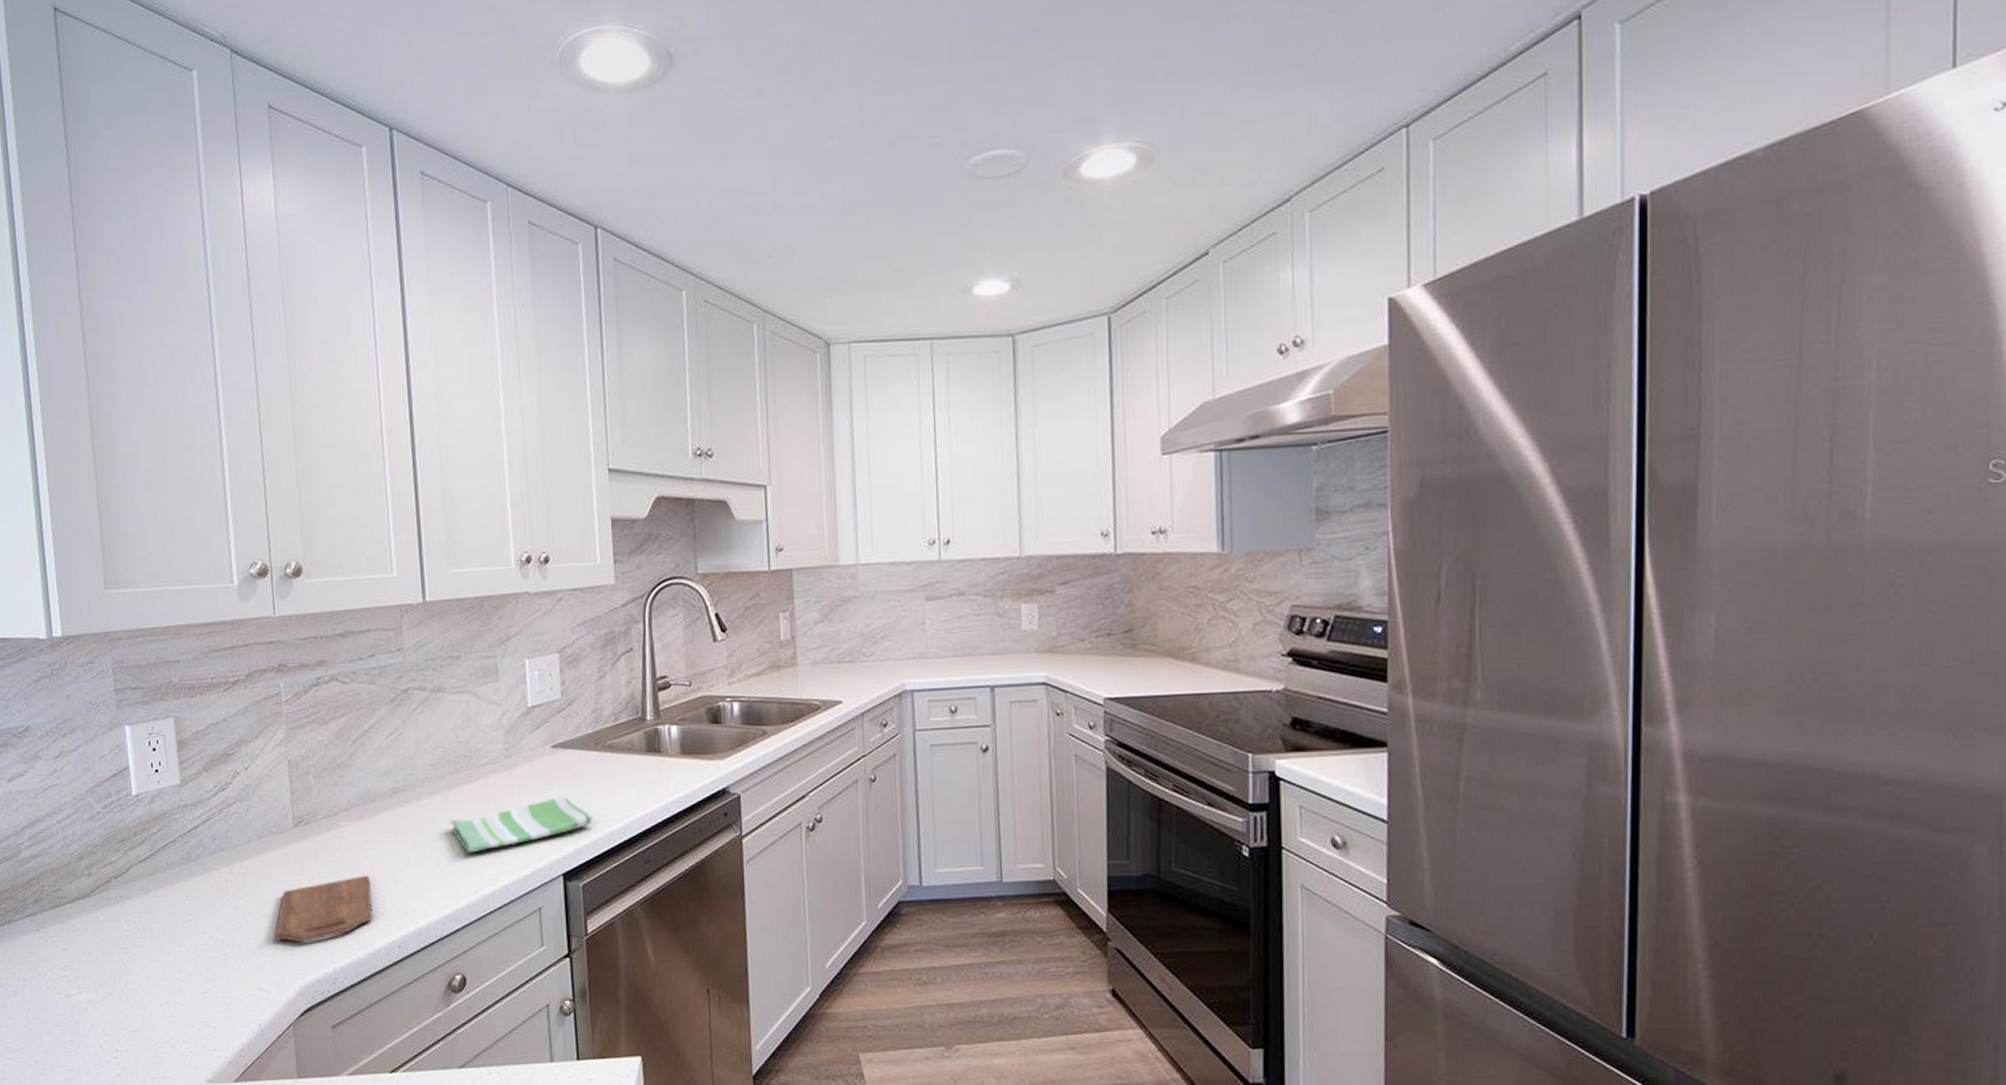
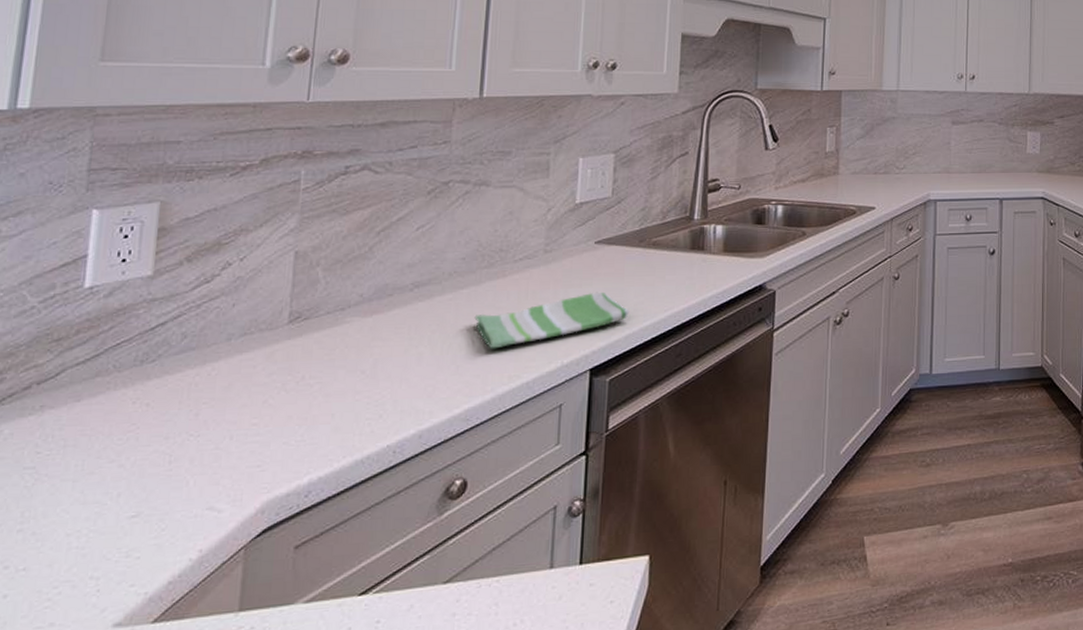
cutting board: present [275,875,373,942] -> none [241,374,371,451]

